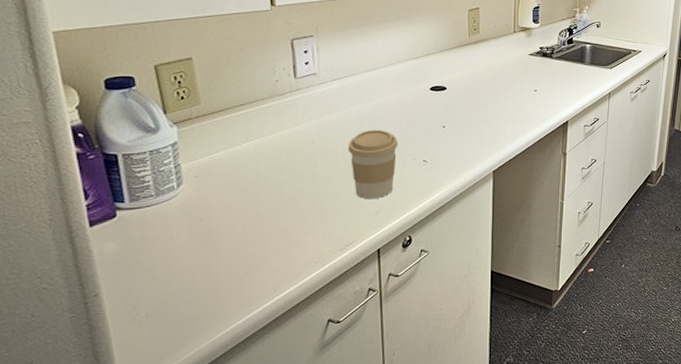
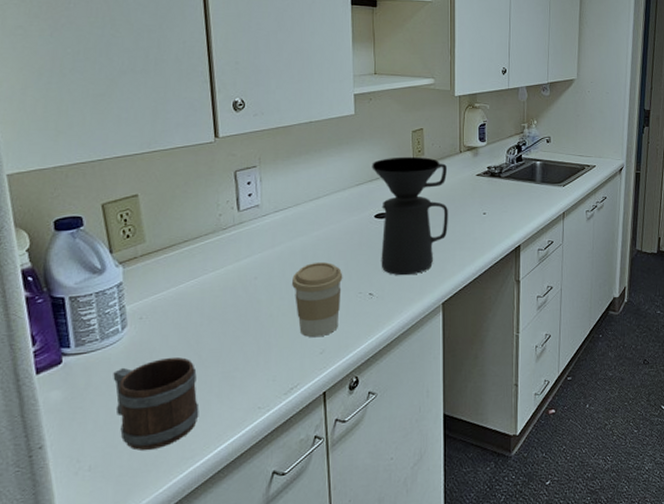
mug: none [169,214,256,300] -> present [113,357,200,451]
coffee maker: none [428,33,501,145] -> present [372,156,448,276]

